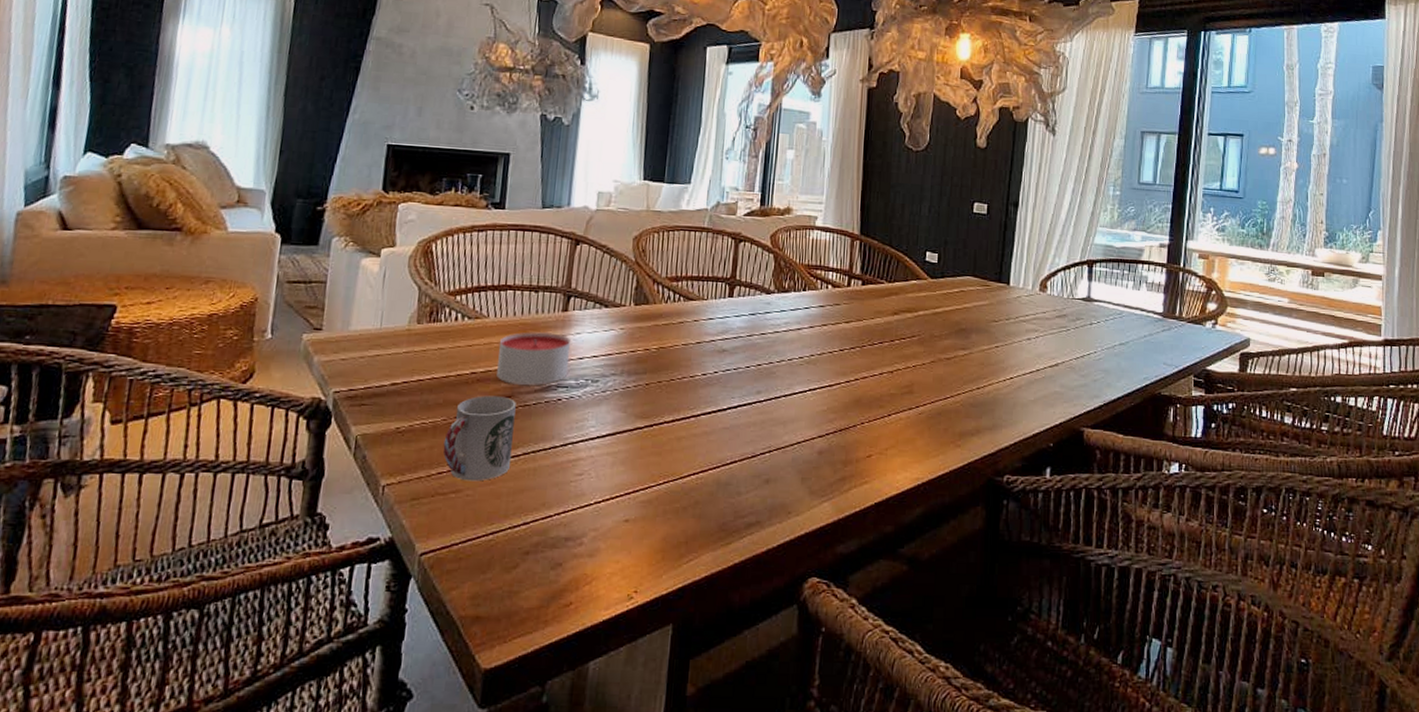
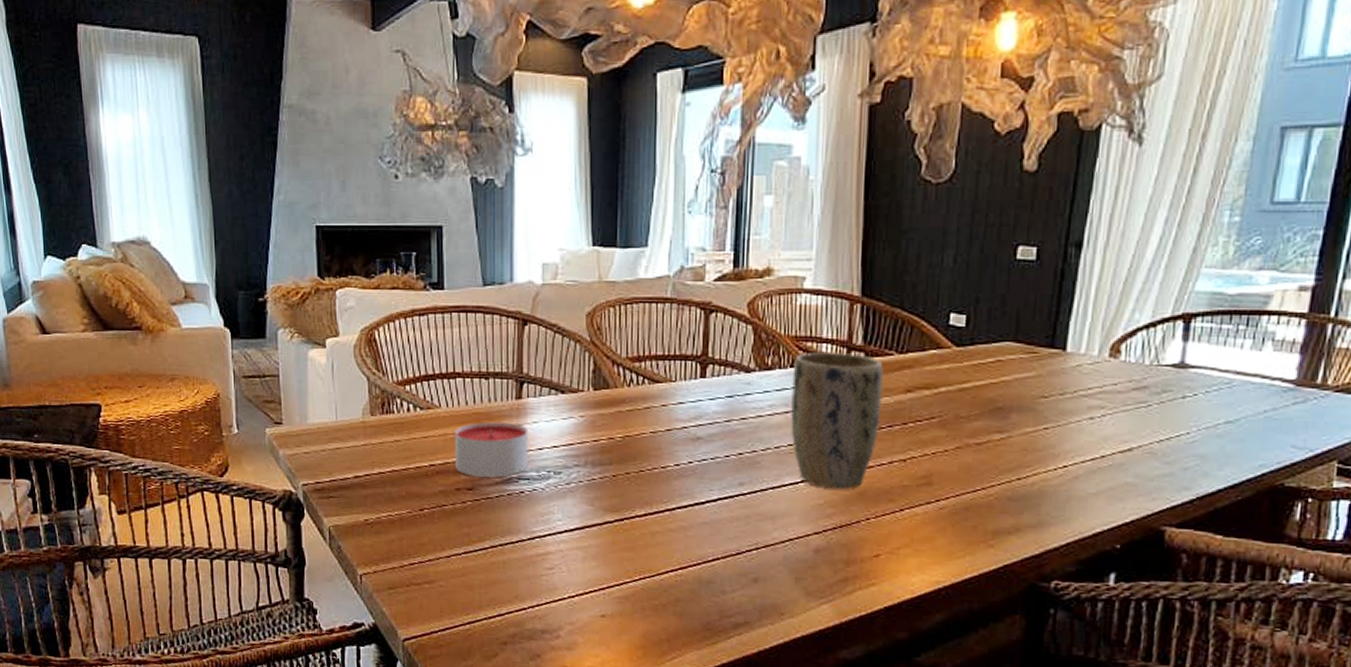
cup: present [443,395,516,482] -> none [411,488,480,573]
plant pot: none [802,278,876,397] -> present [791,351,883,490]

